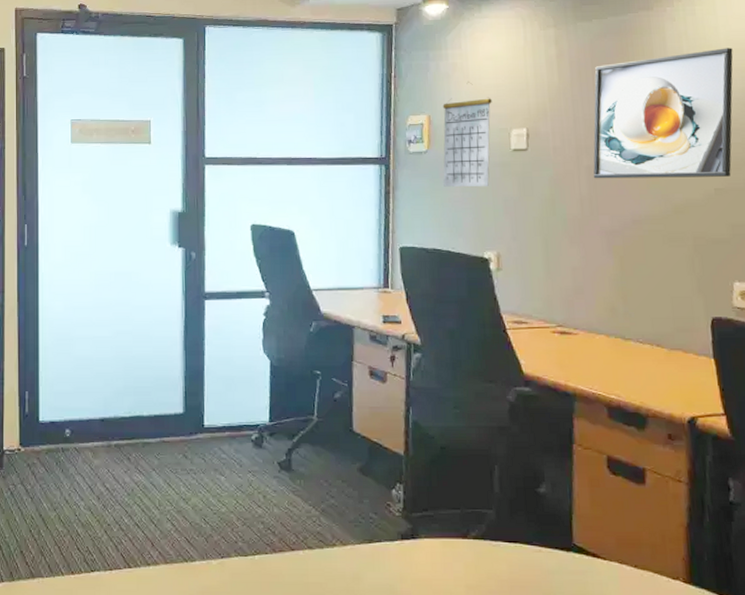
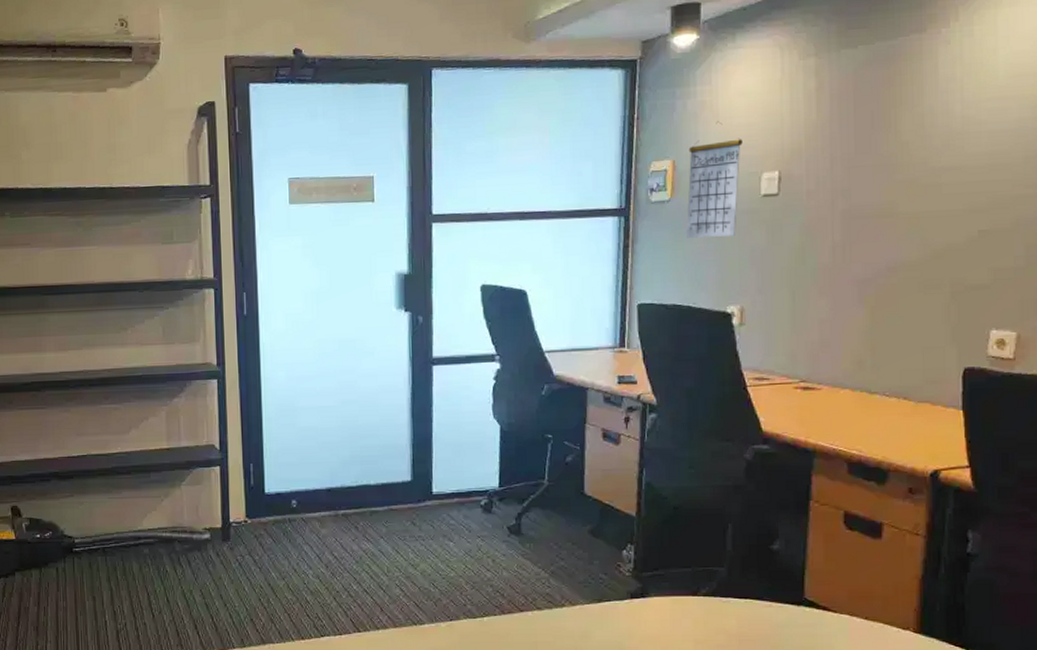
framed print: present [593,48,733,179] -> none [848,72,1012,224]

